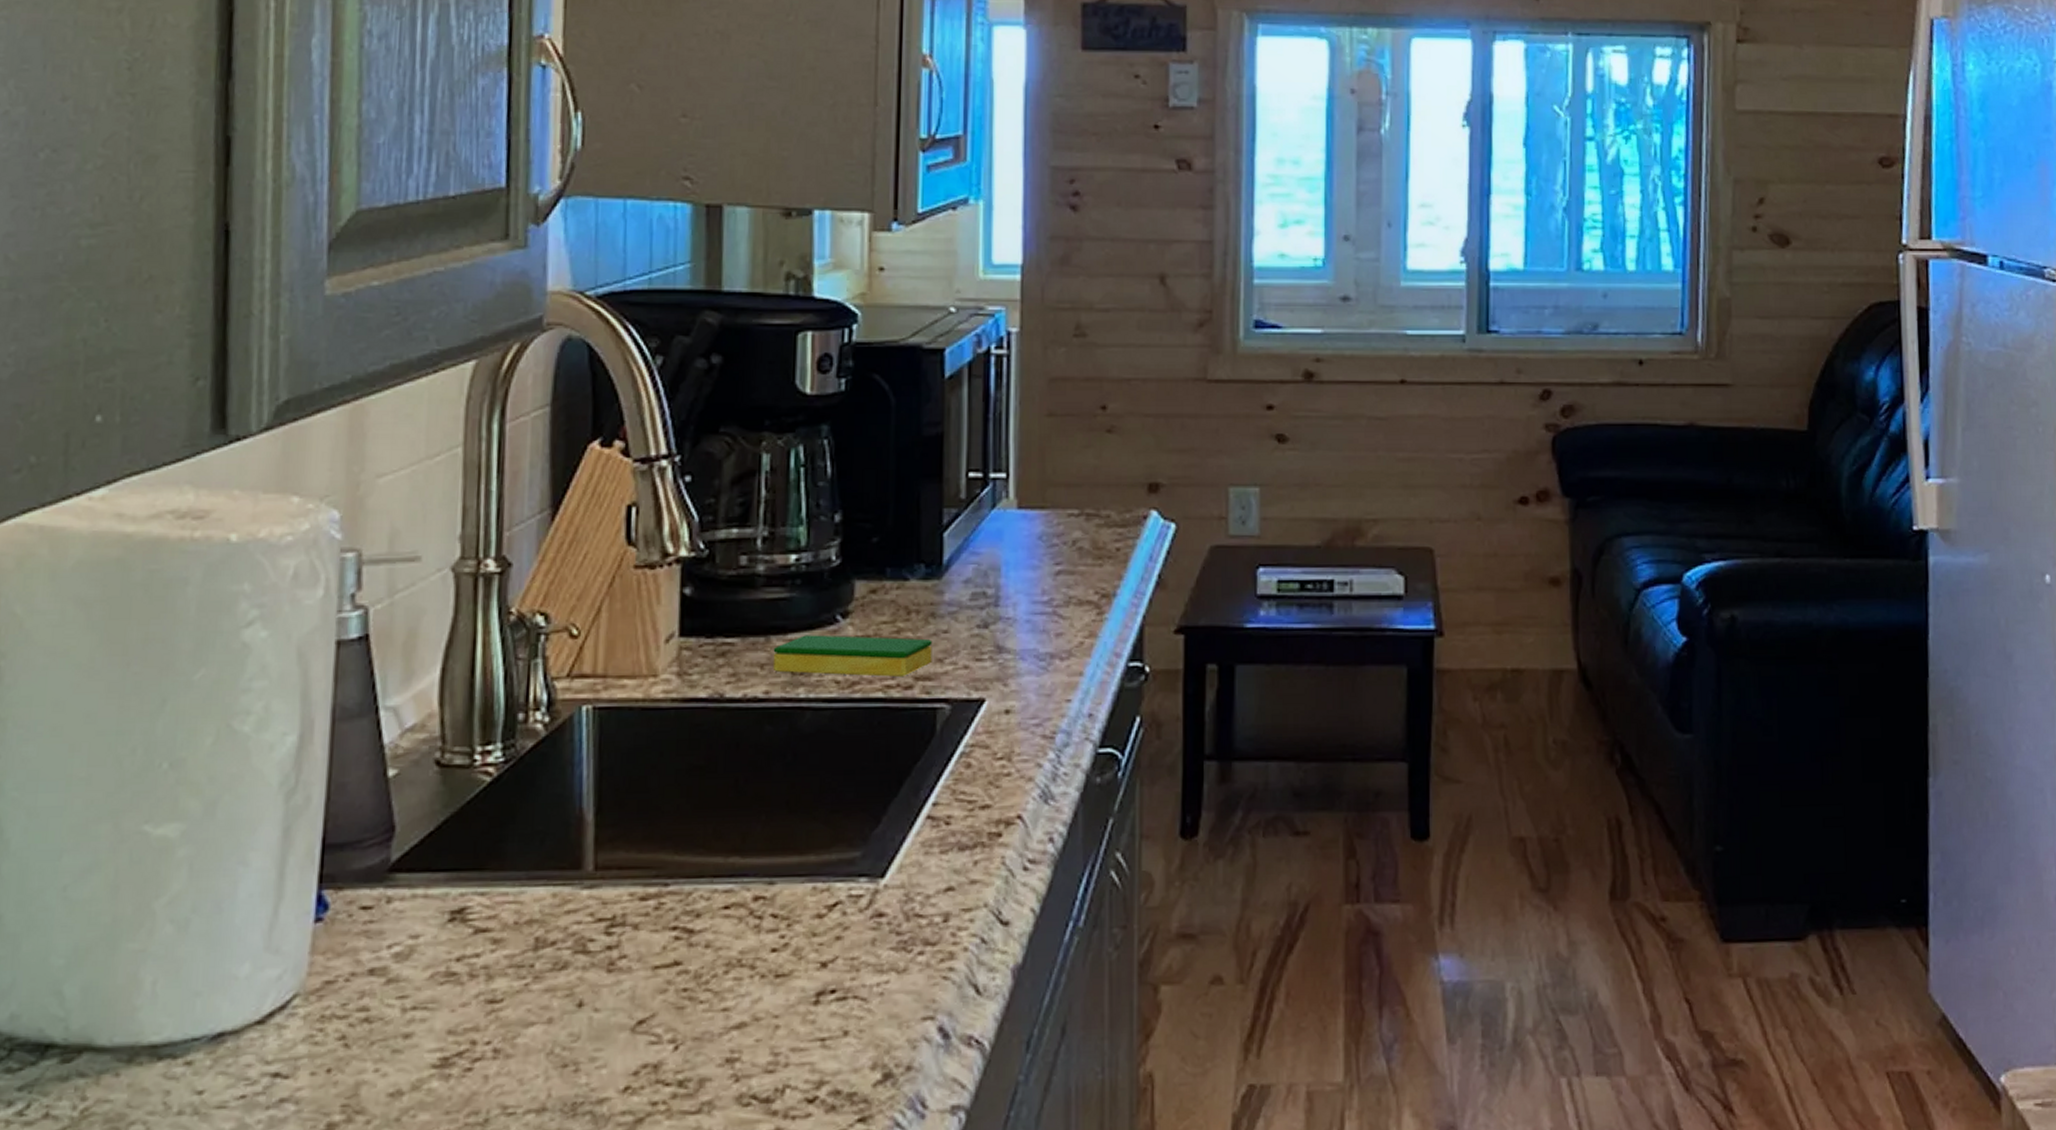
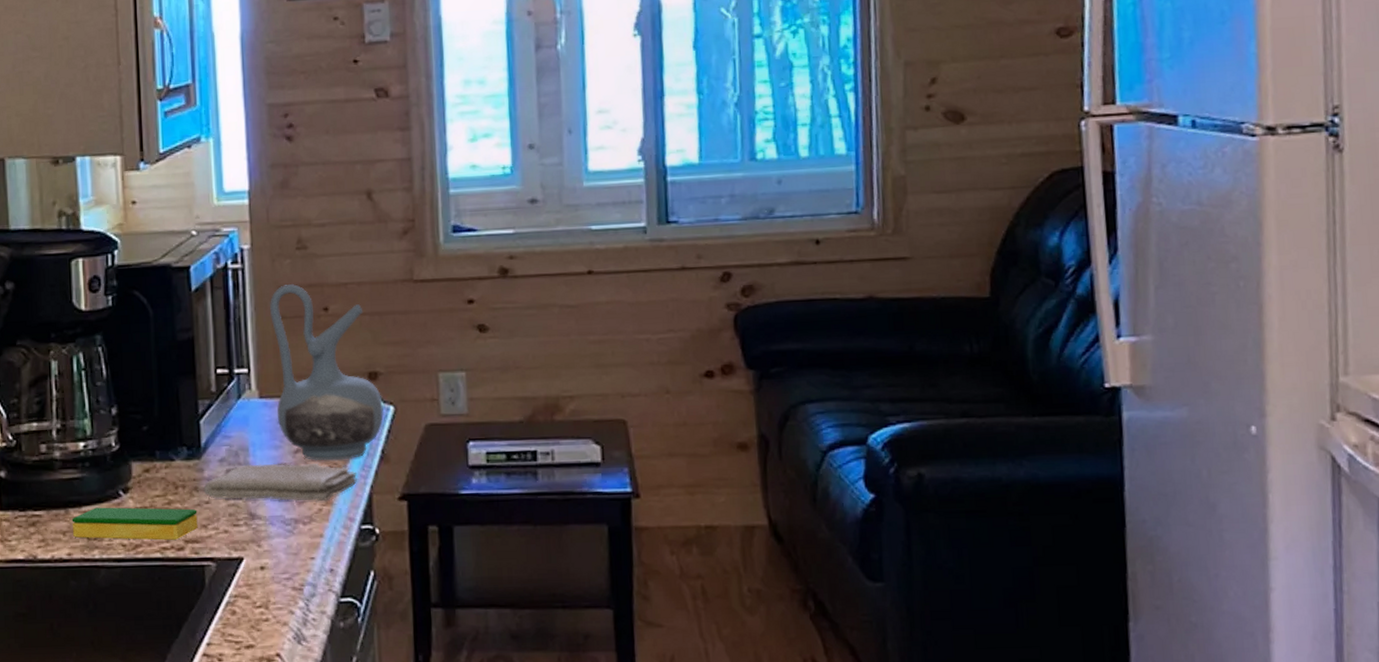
washcloth: none [942,586,1127,632] -> present [203,463,357,501]
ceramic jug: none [1037,375,1164,585] -> present [270,283,385,461]

